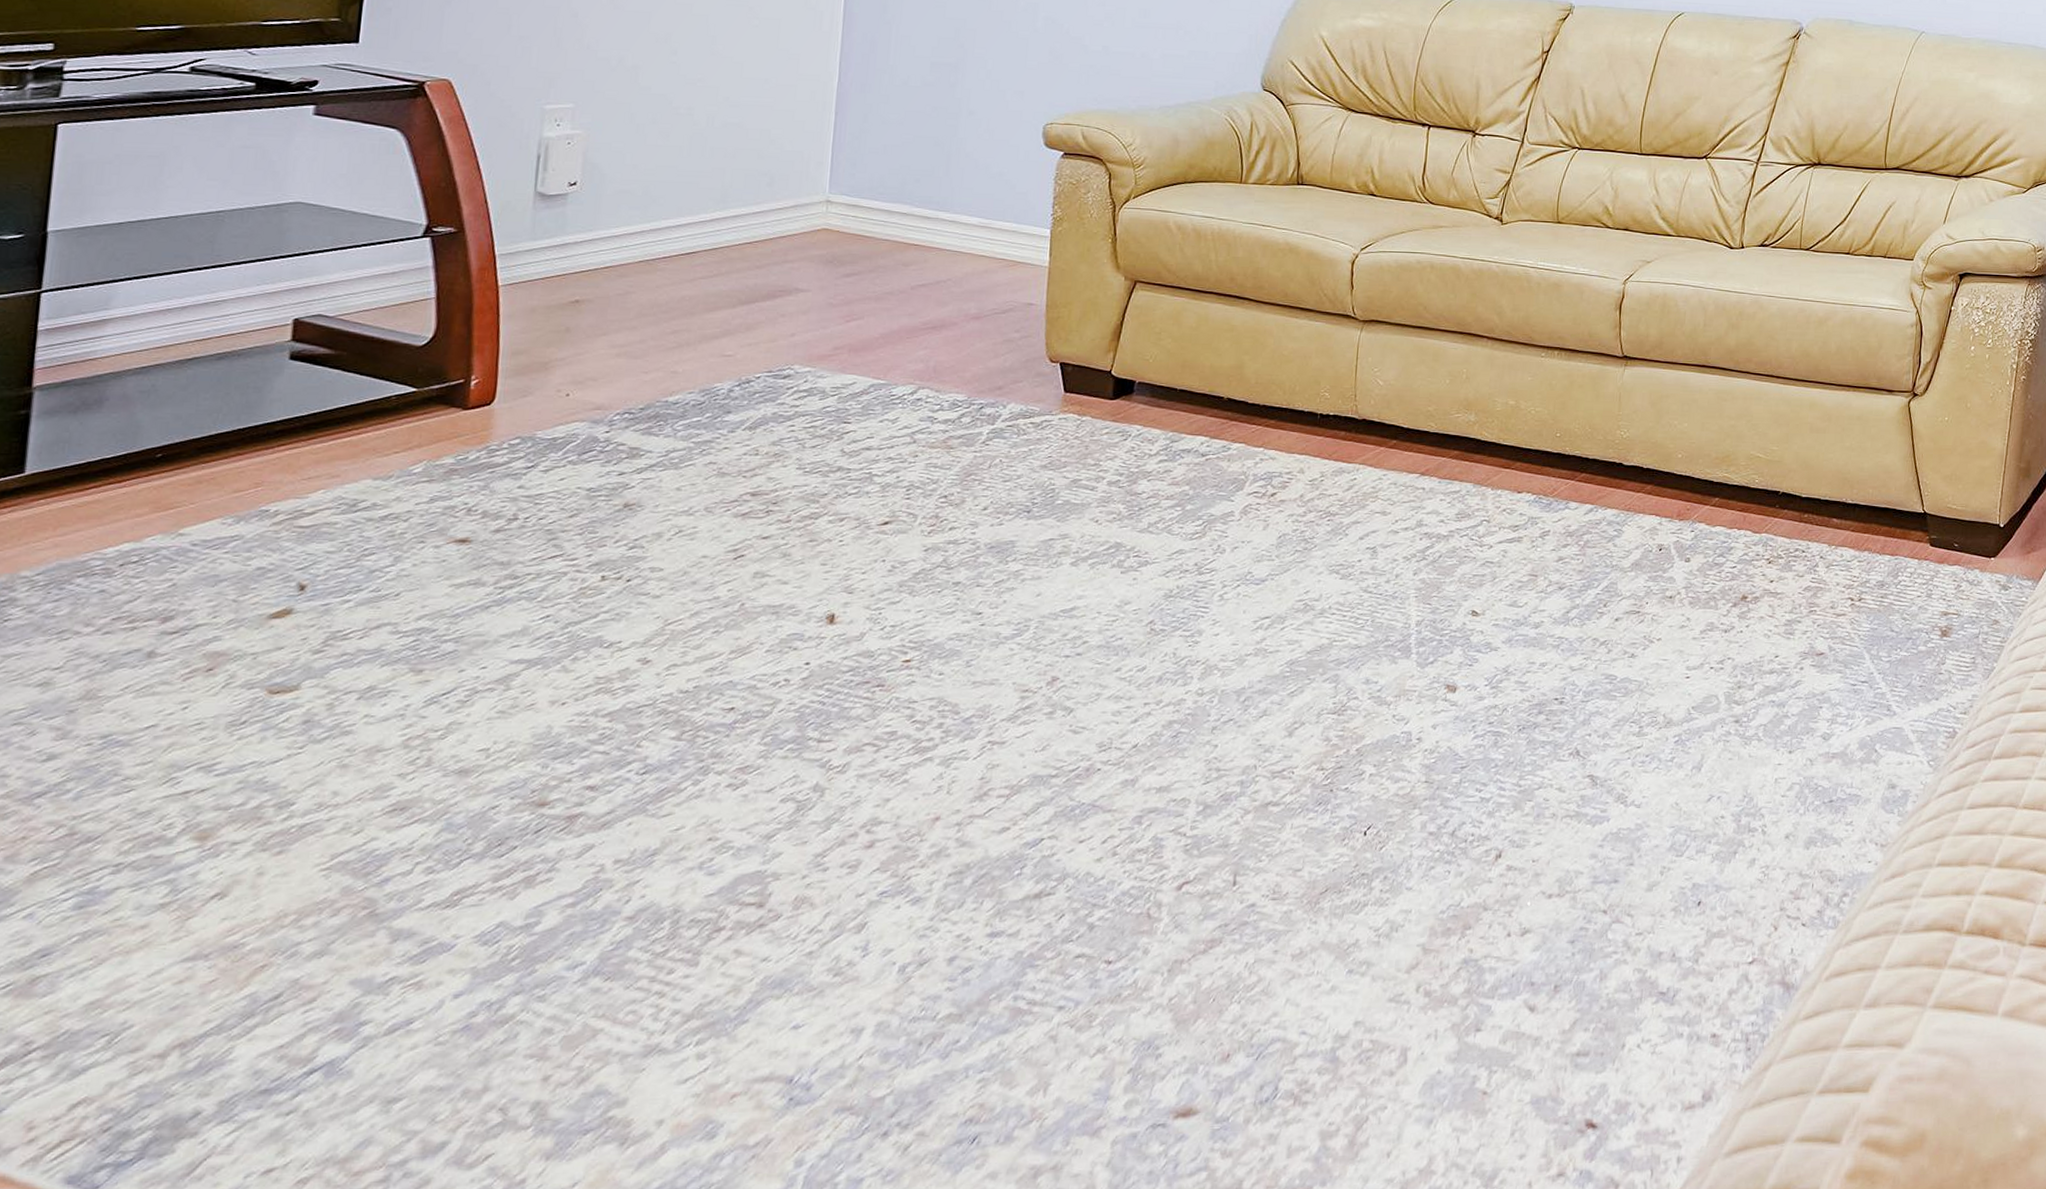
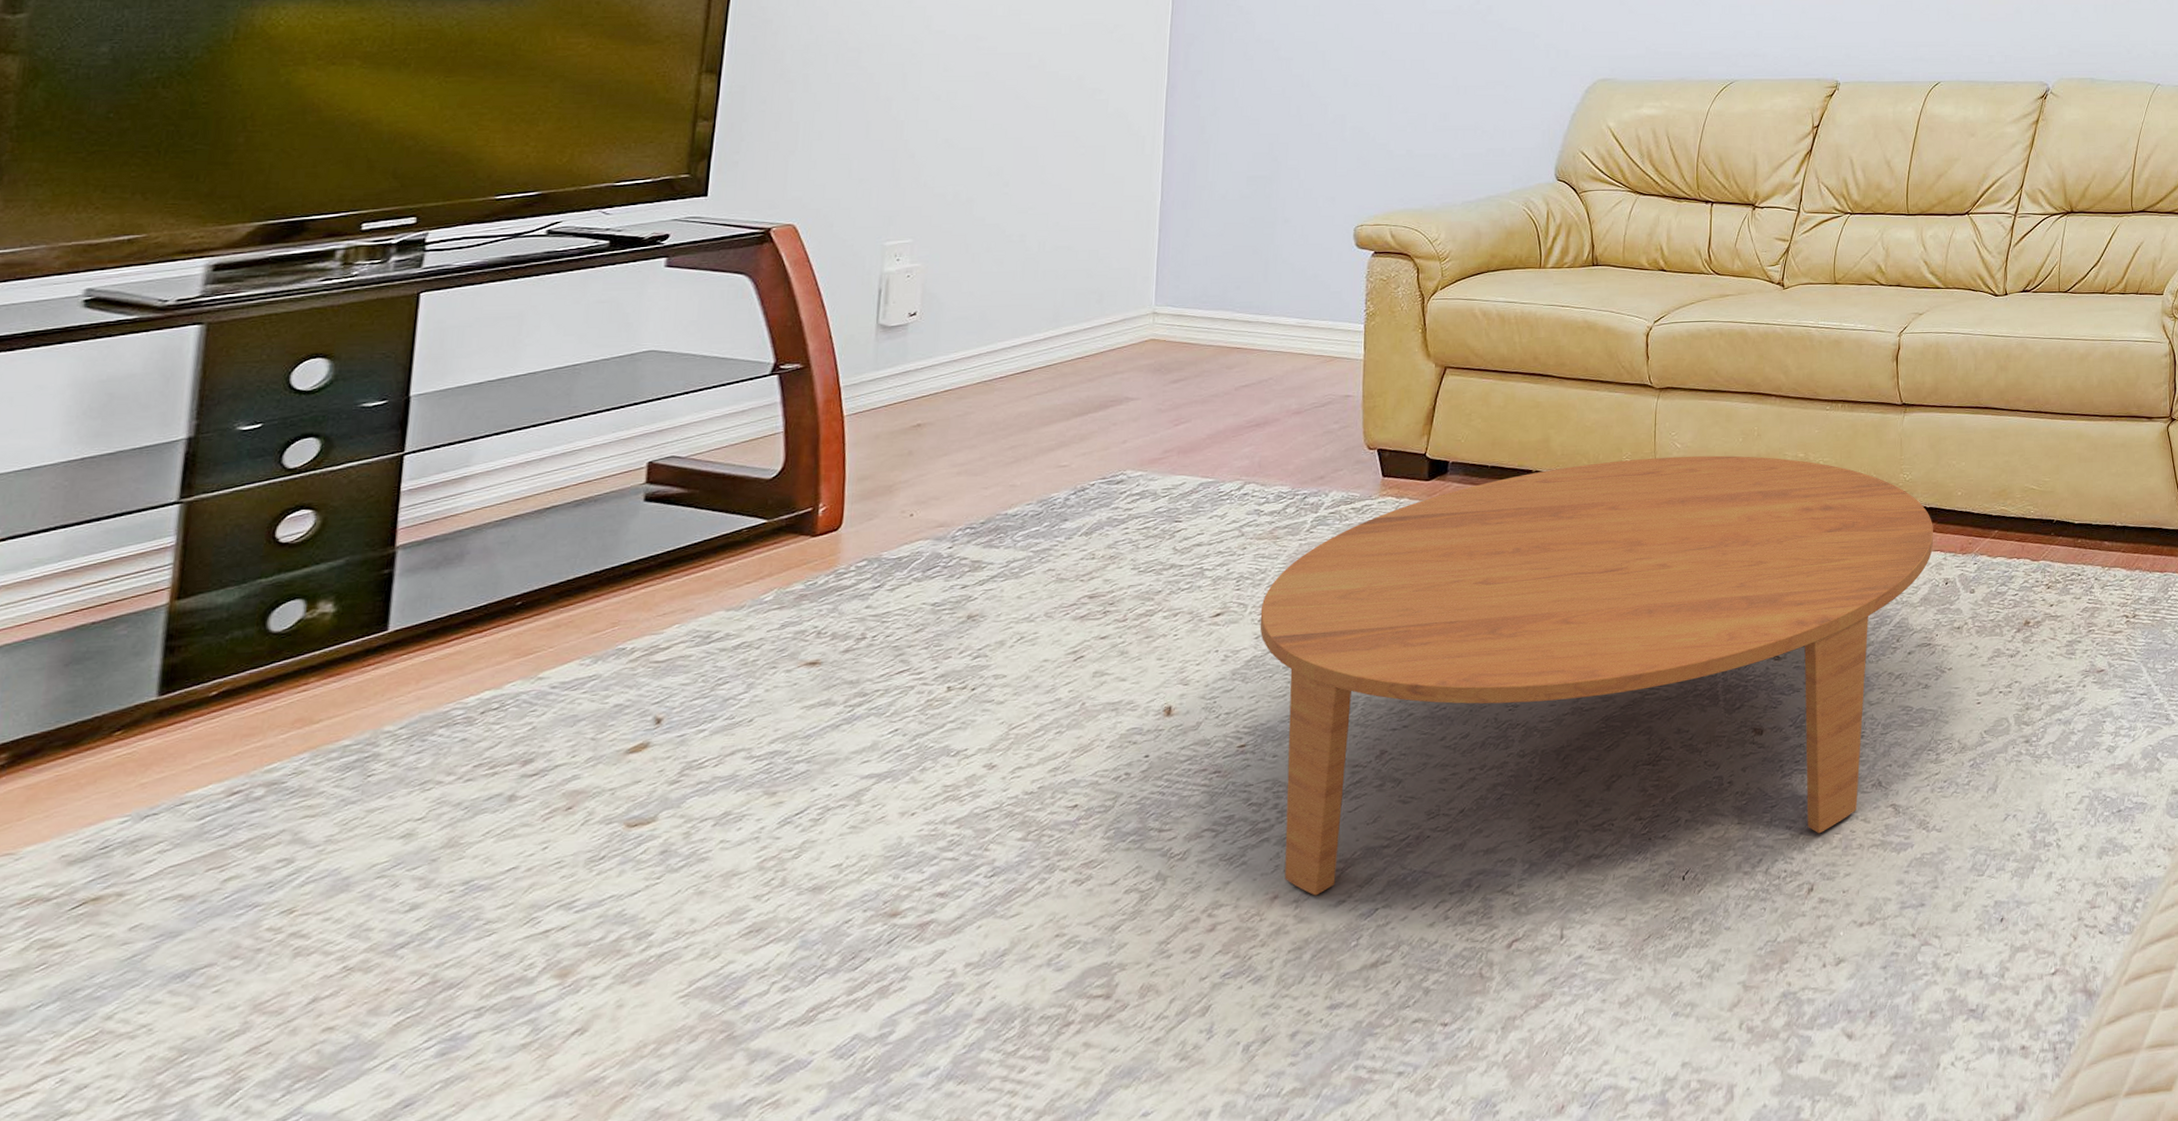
coffee table: none [929,393,1650,821] -> present [1259,455,1933,896]

